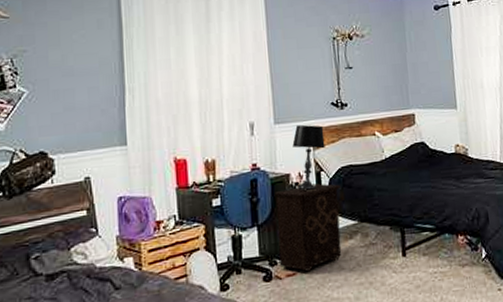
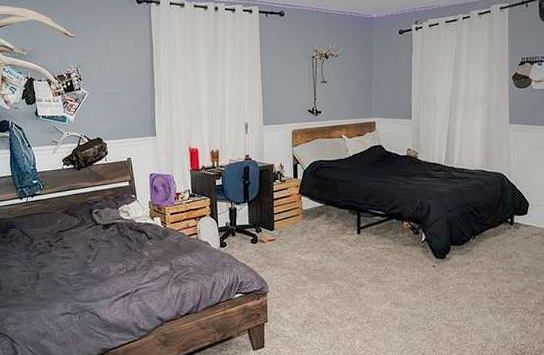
nightstand: present [275,183,342,272] -> none [262,173,313,239]
table lamp: present [292,124,325,191] -> none [276,126,302,179]

